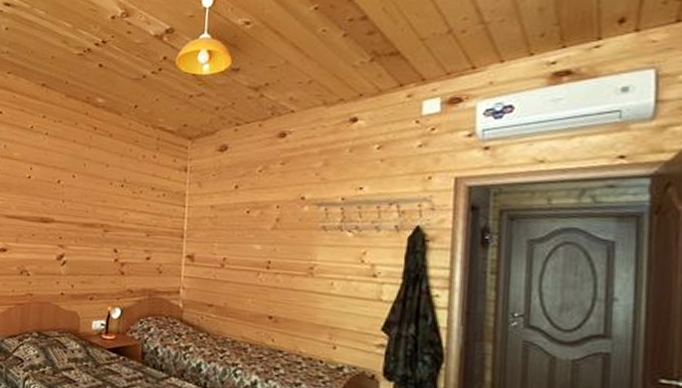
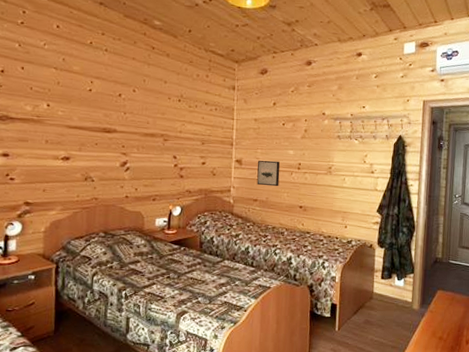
wall art: none [212,256,243,290] -> present [257,160,280,187]

